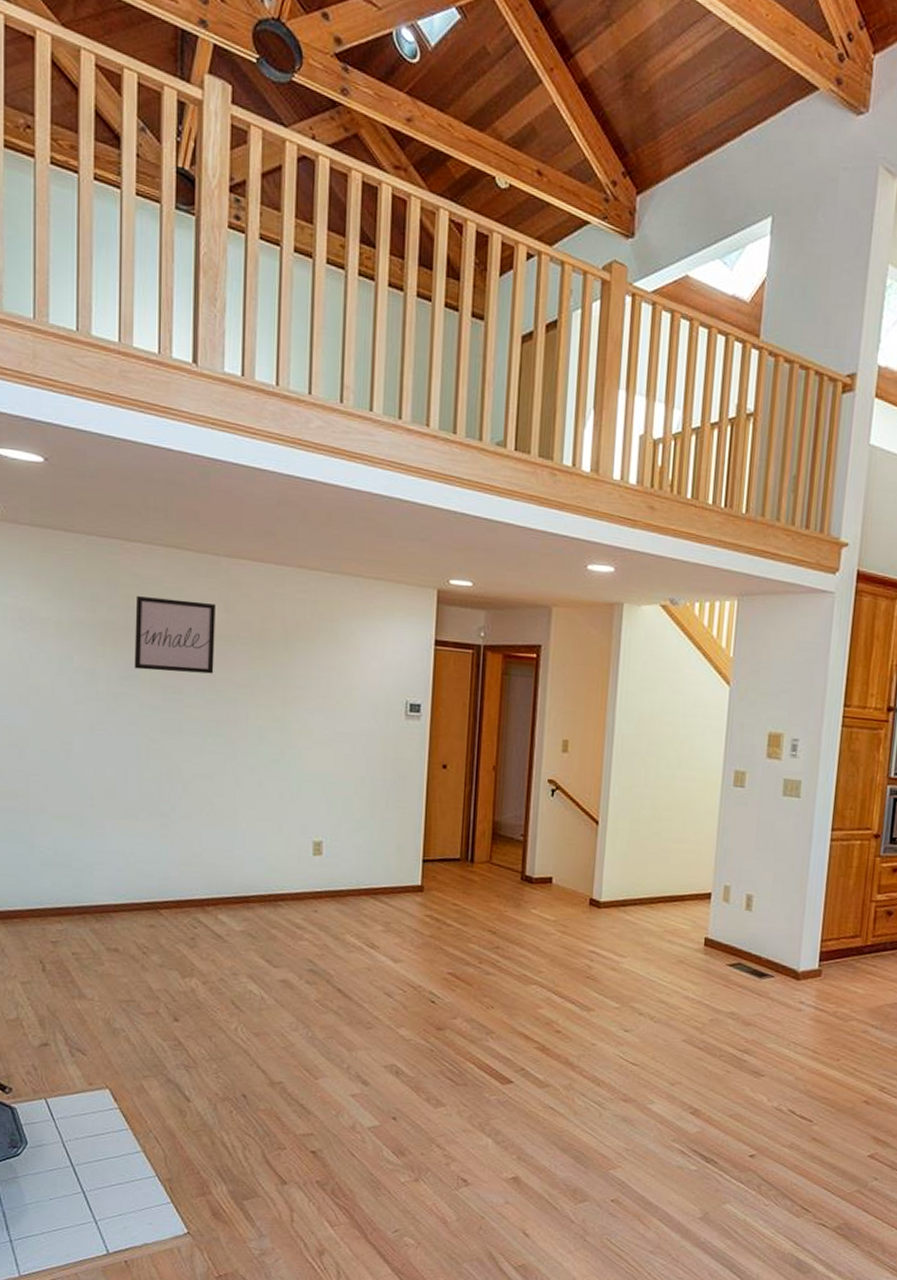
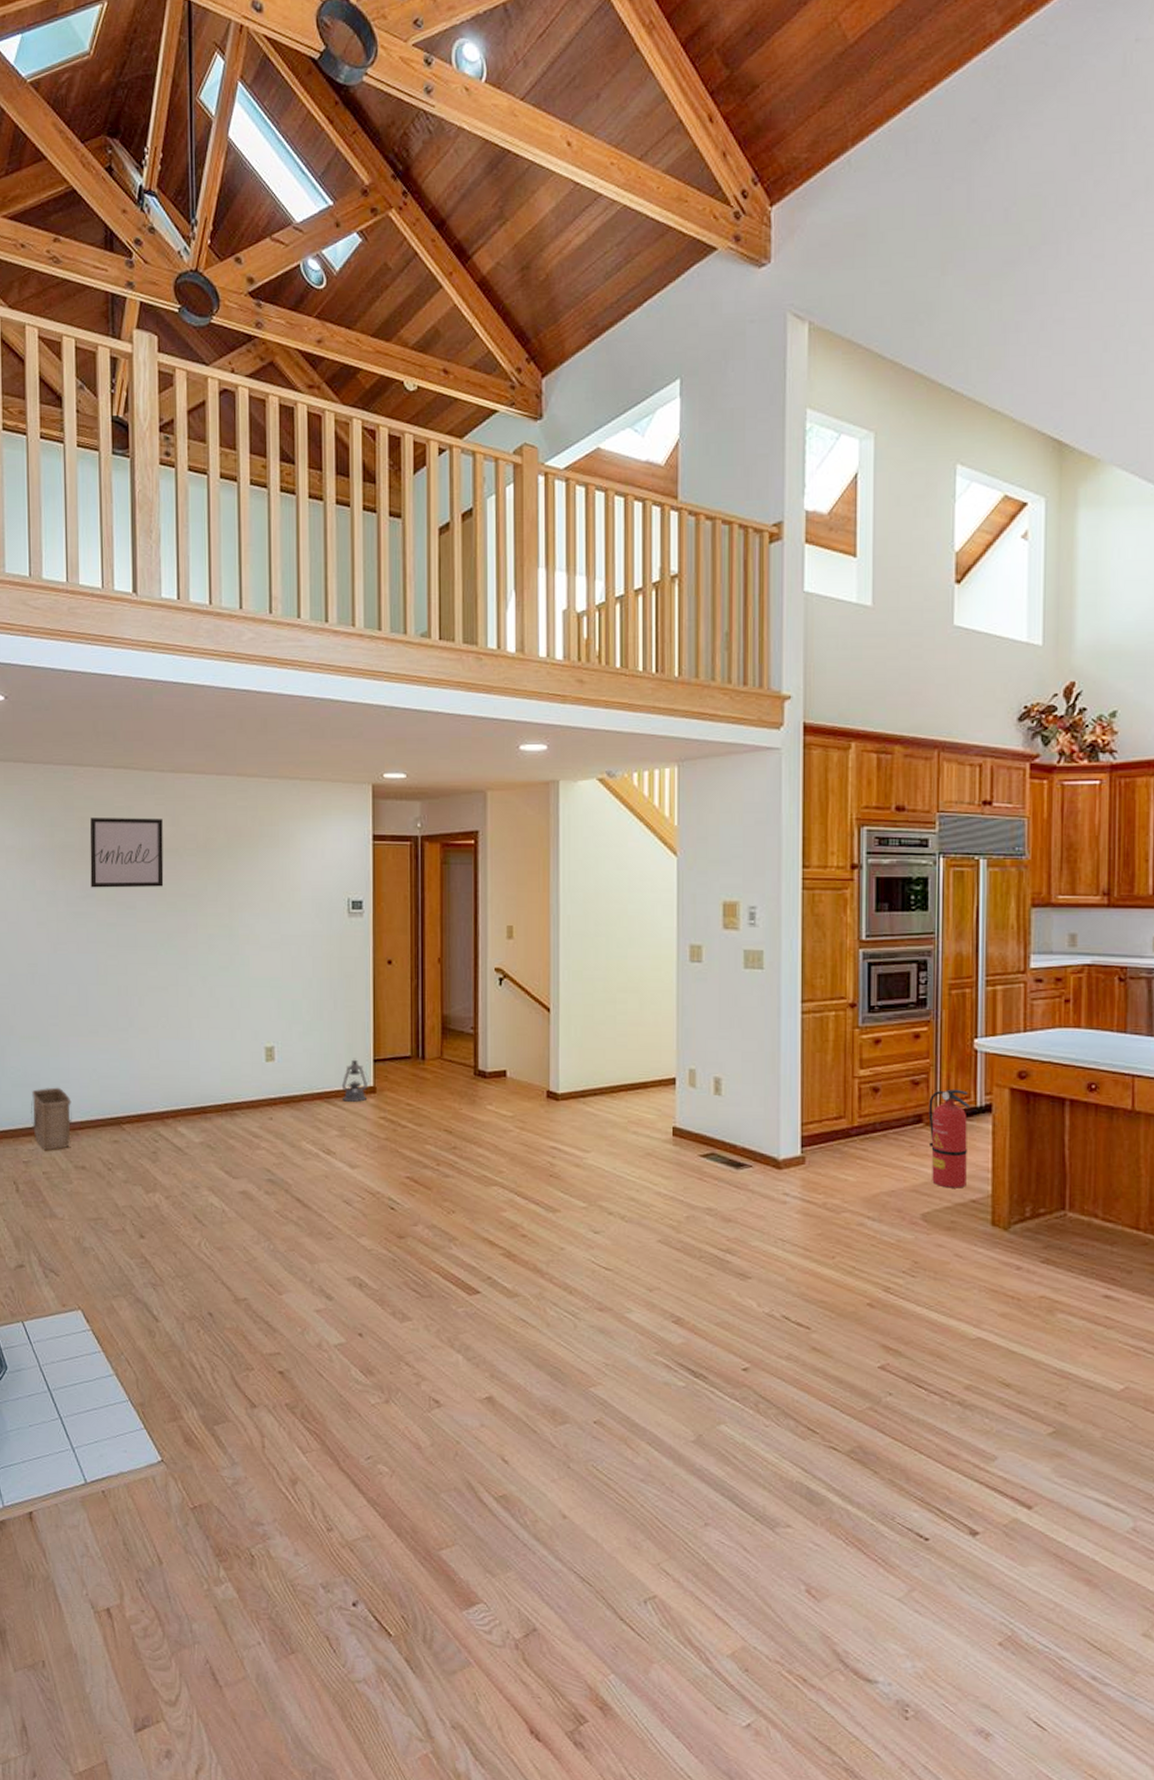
basket: none [60,868,106,932] -> present [30,1087,72,1150]
lantern: none [389,857,417,900] -> present [341,1058,369,1102]

